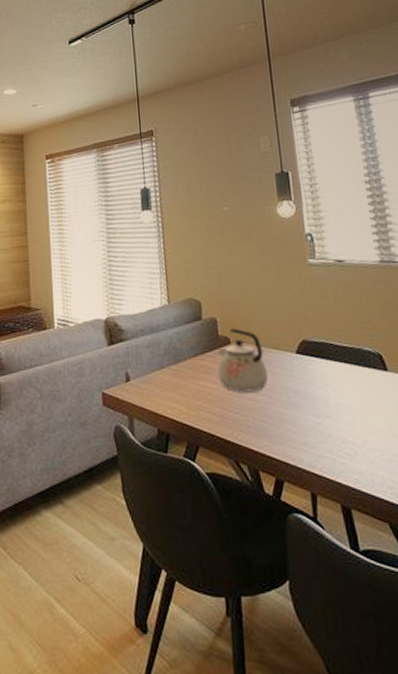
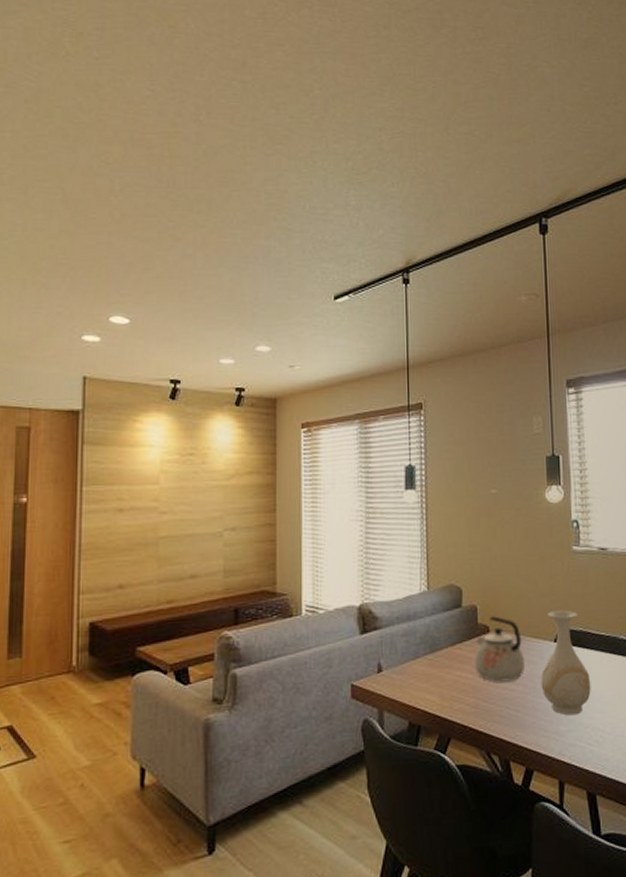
vase: none [285,321,338,427] -> present [541,610,591,716]

